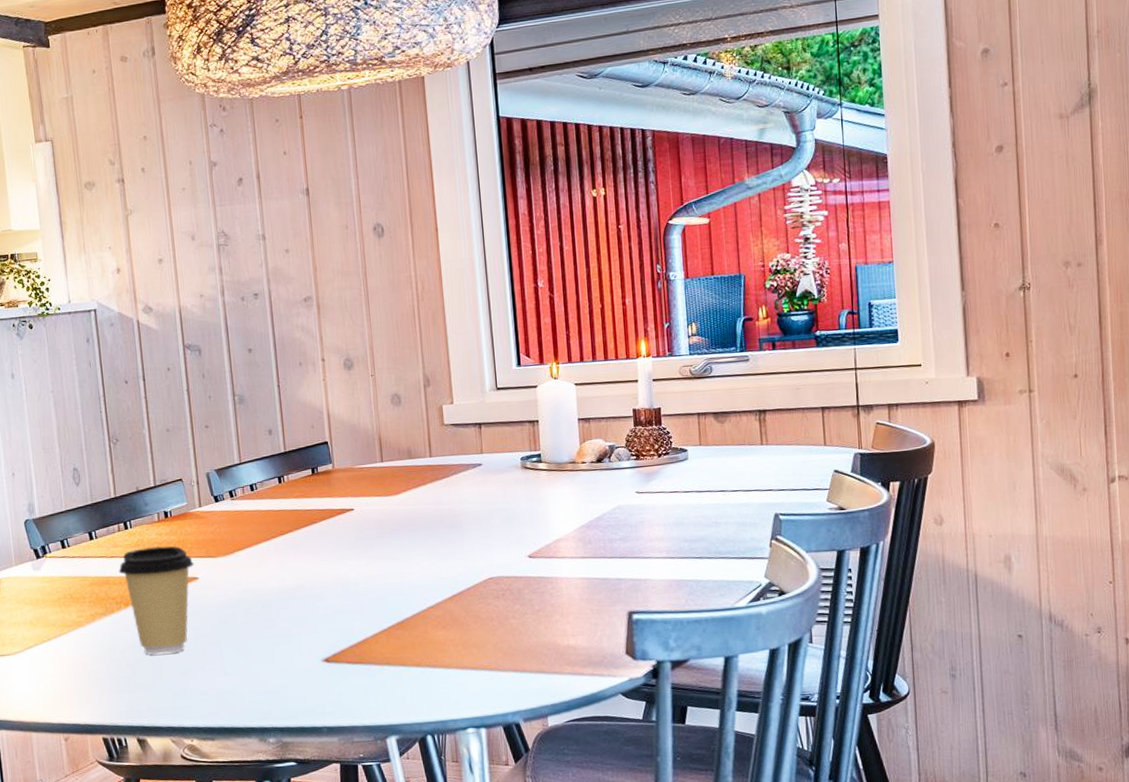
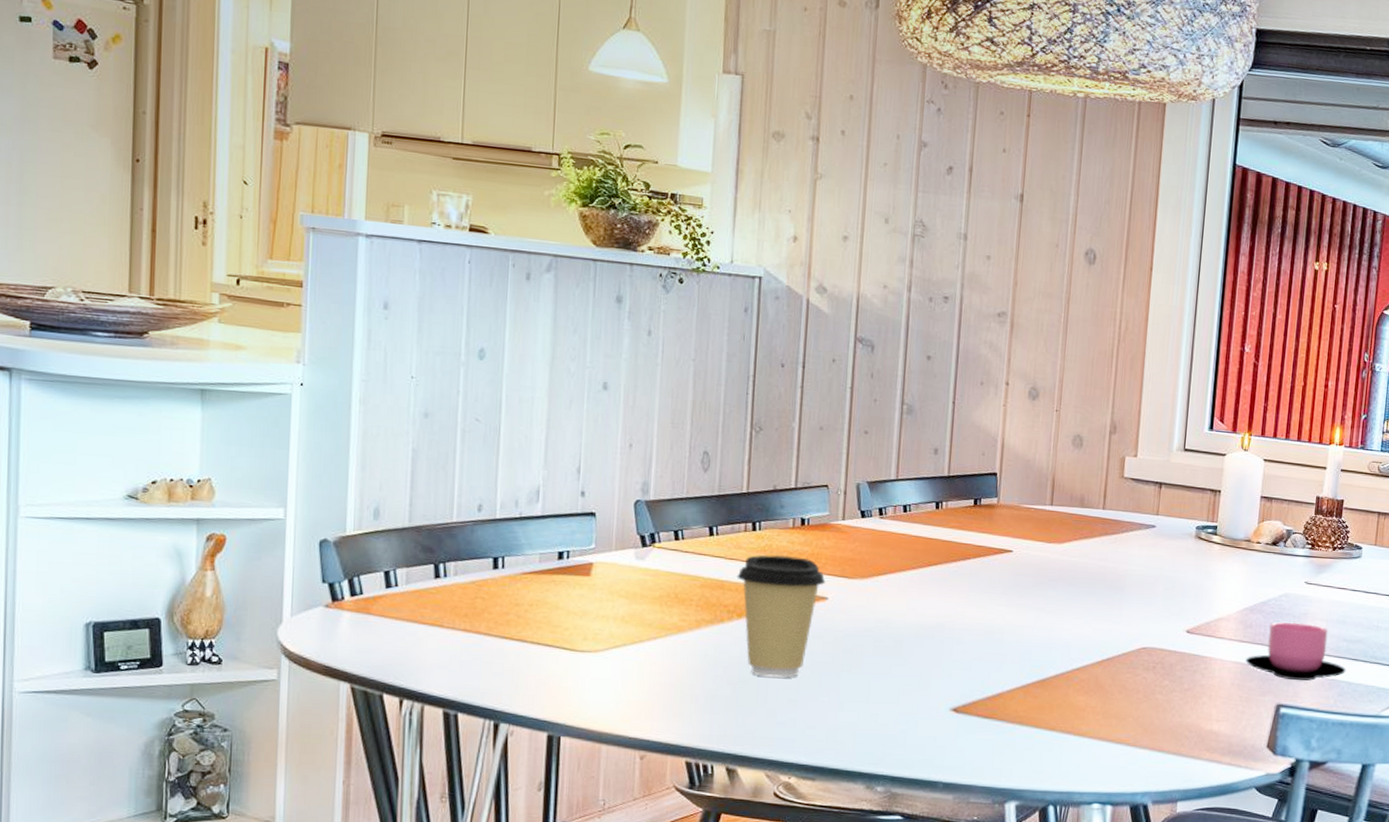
cup: none [590,531,692,587] -> present [1246,621,1346,681]

